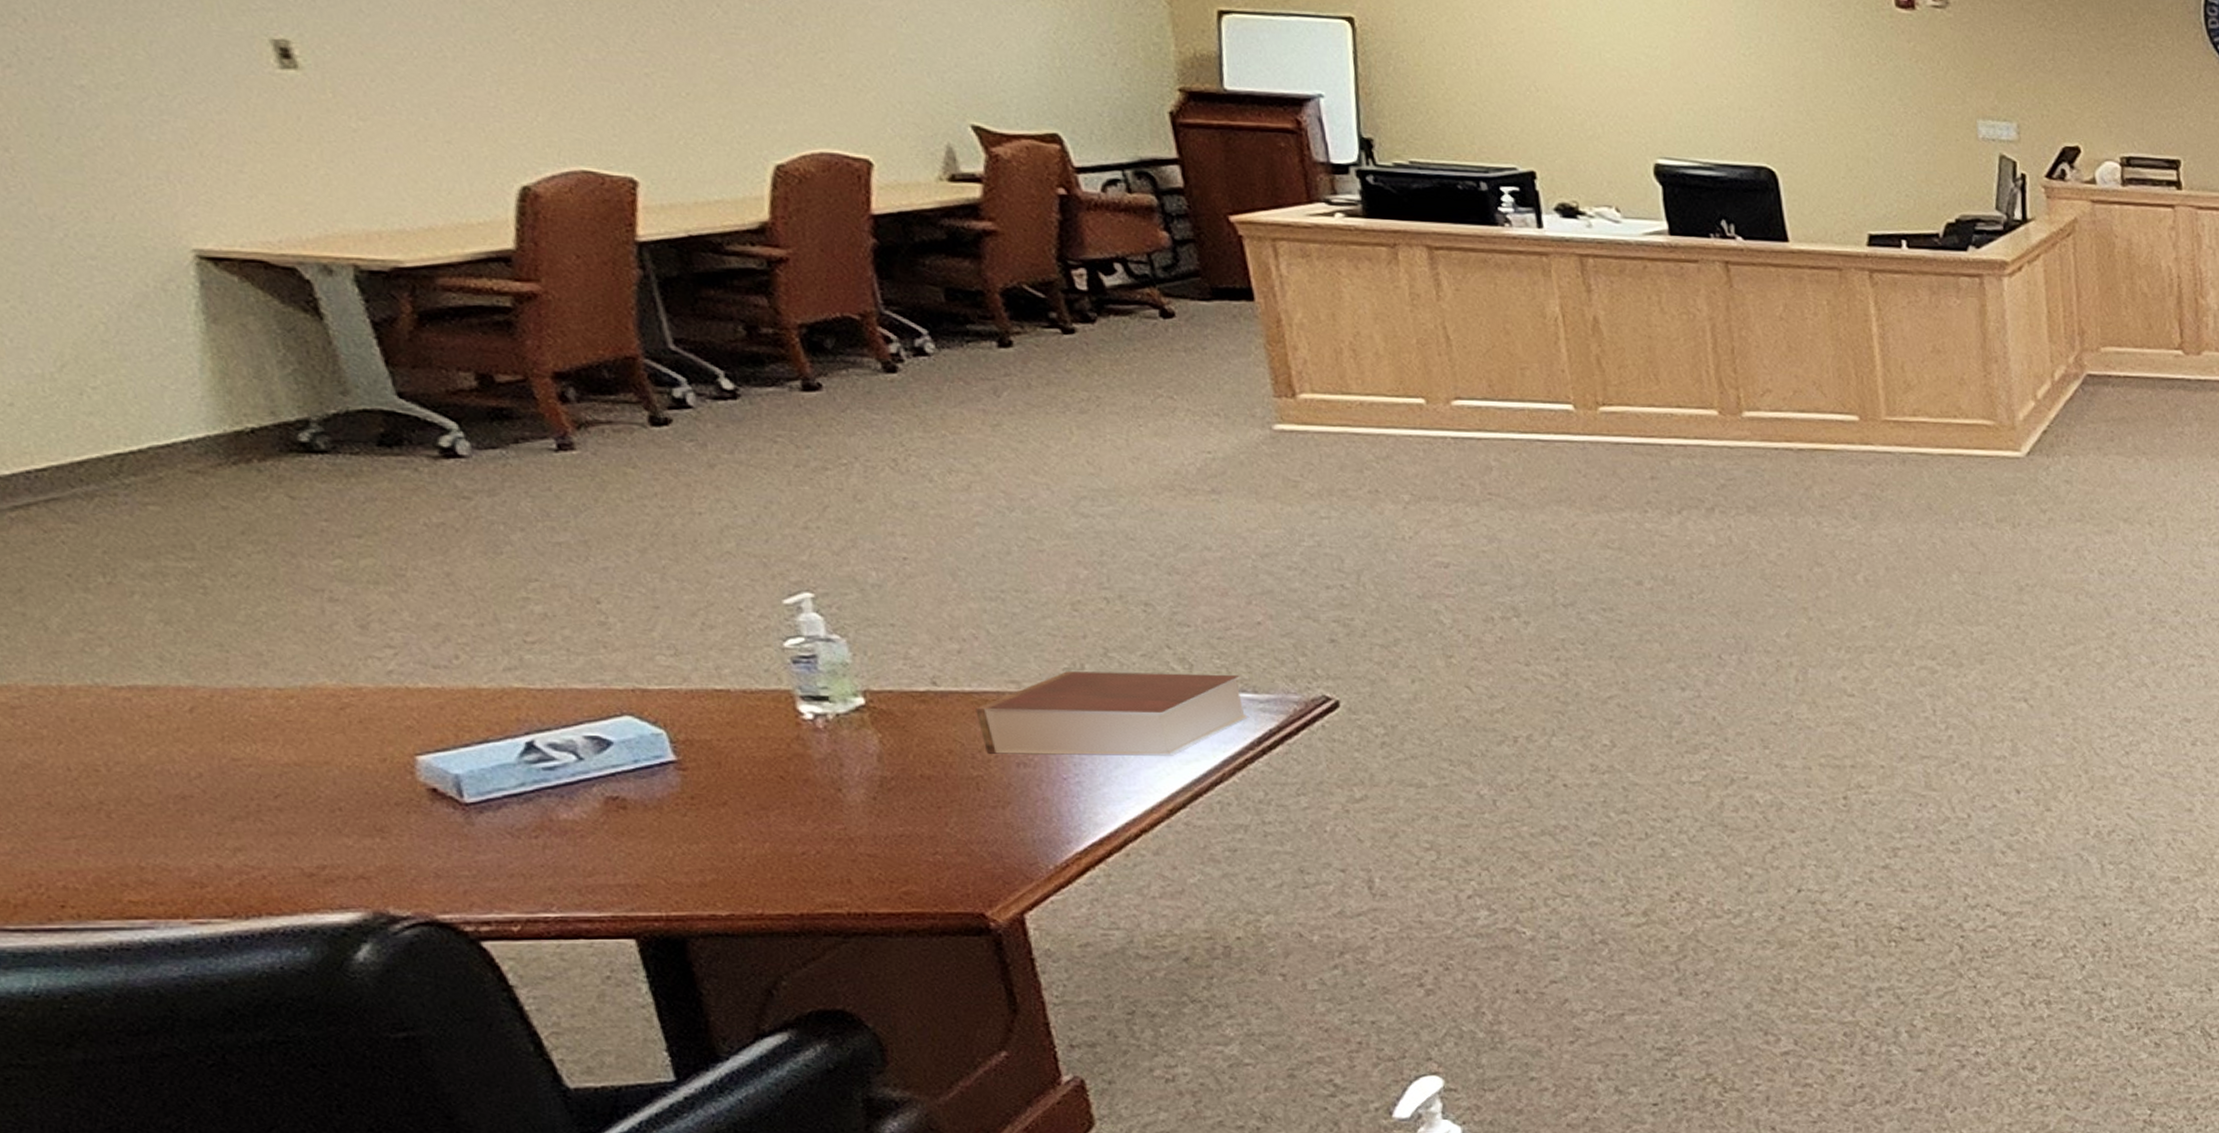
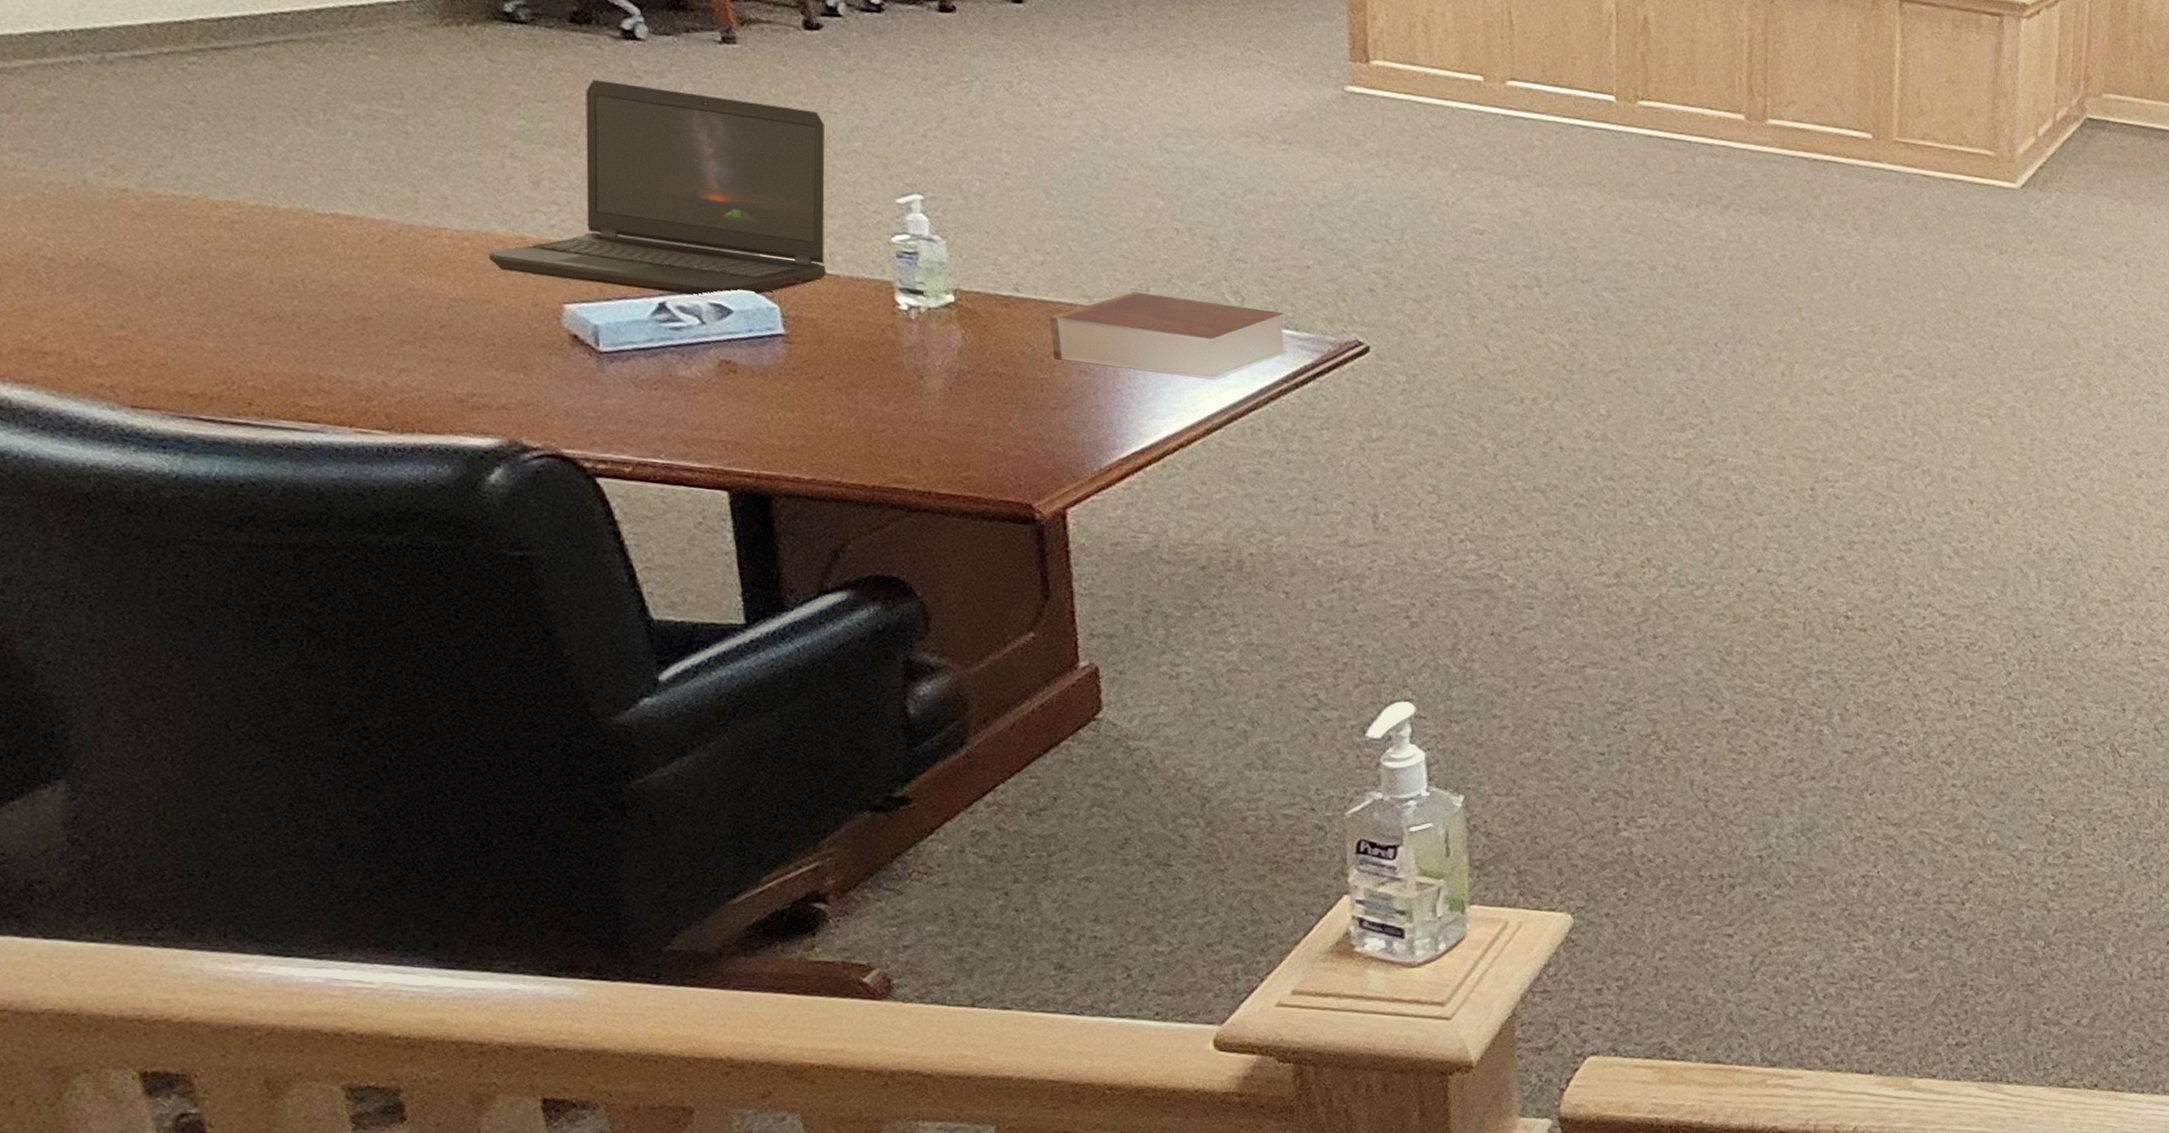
laptop computer: none [319,505,715,731] -> present [488,79,826,298]

